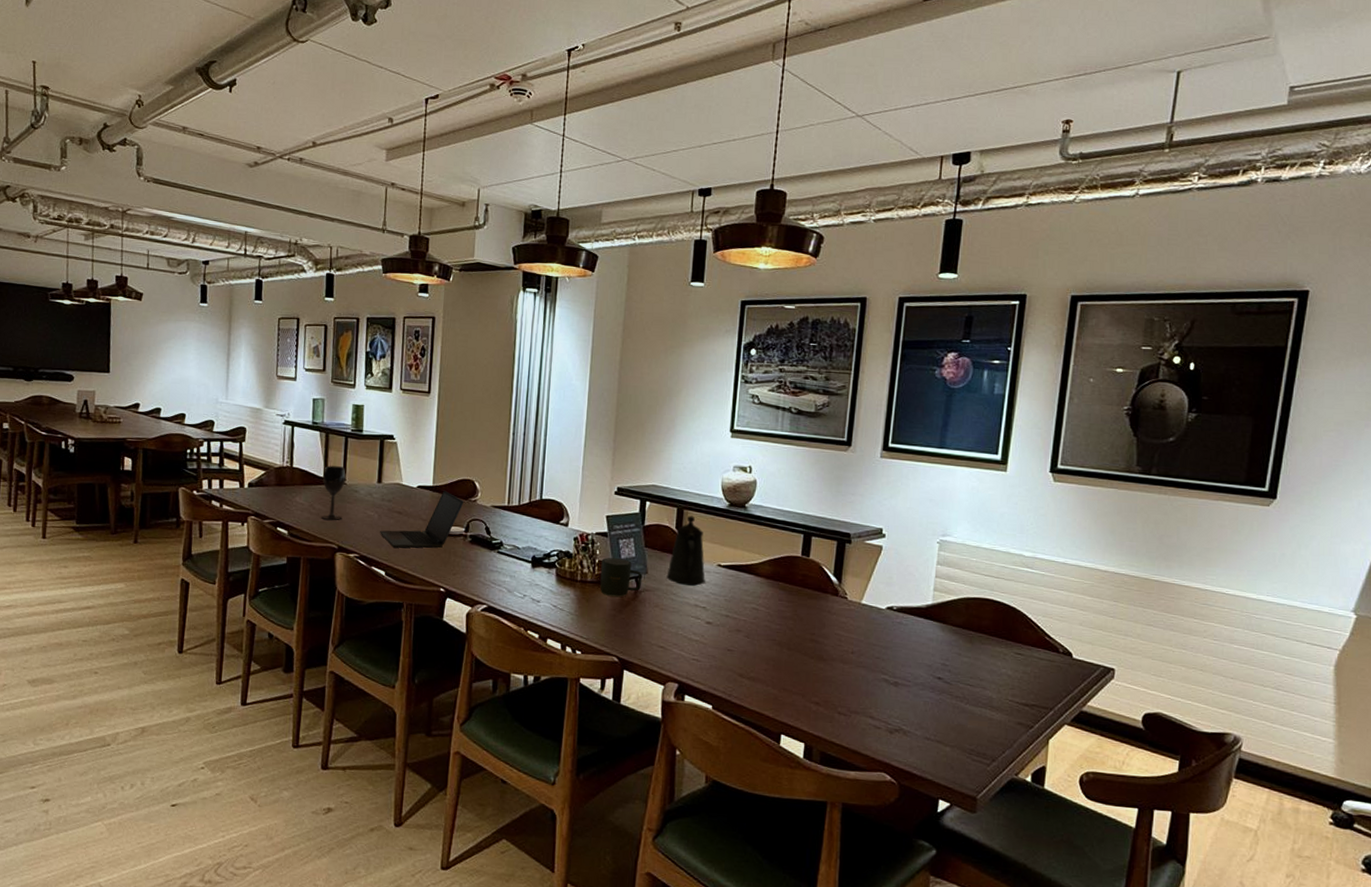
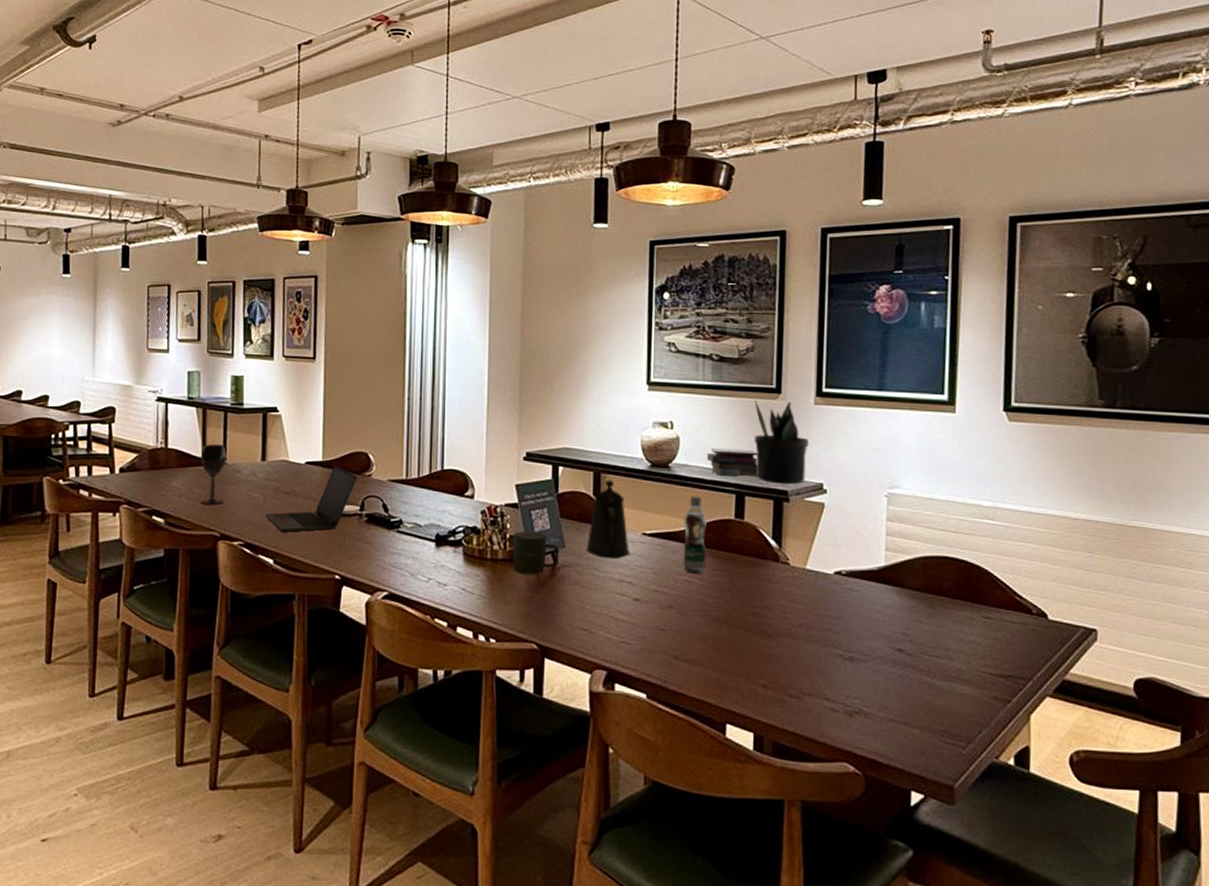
bottle: none [752,534,776,603] -> present [683,496,707,574]
books: none [779,491,826,519] -> present [706,447,758,476]
planter: none [823,450,873,529] -> present [754,400,809,485]

